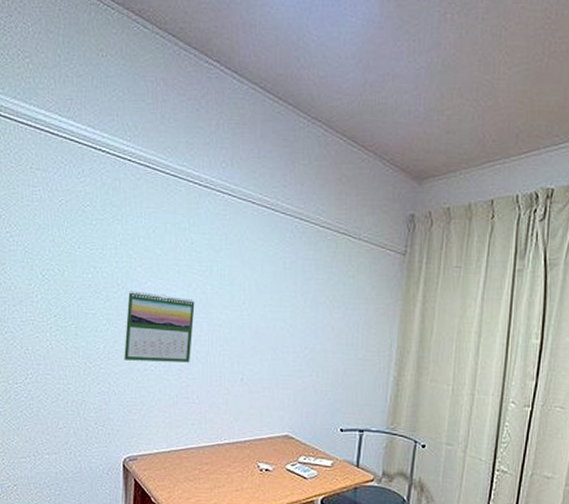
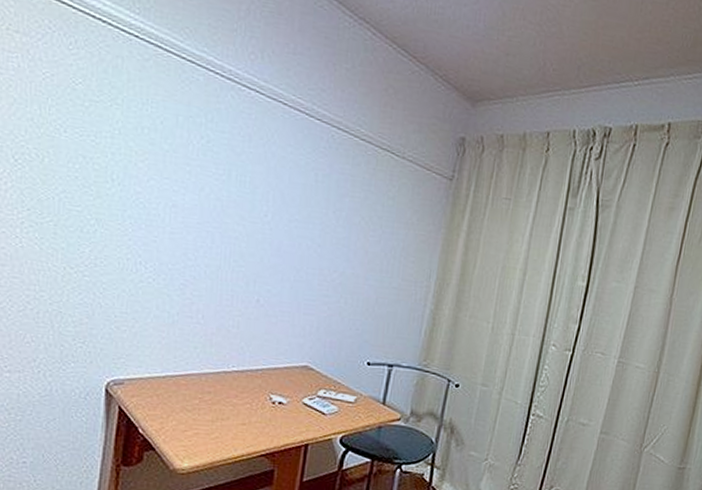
calendar: present [124,290,195,363] -> none [115,188,207,277]

